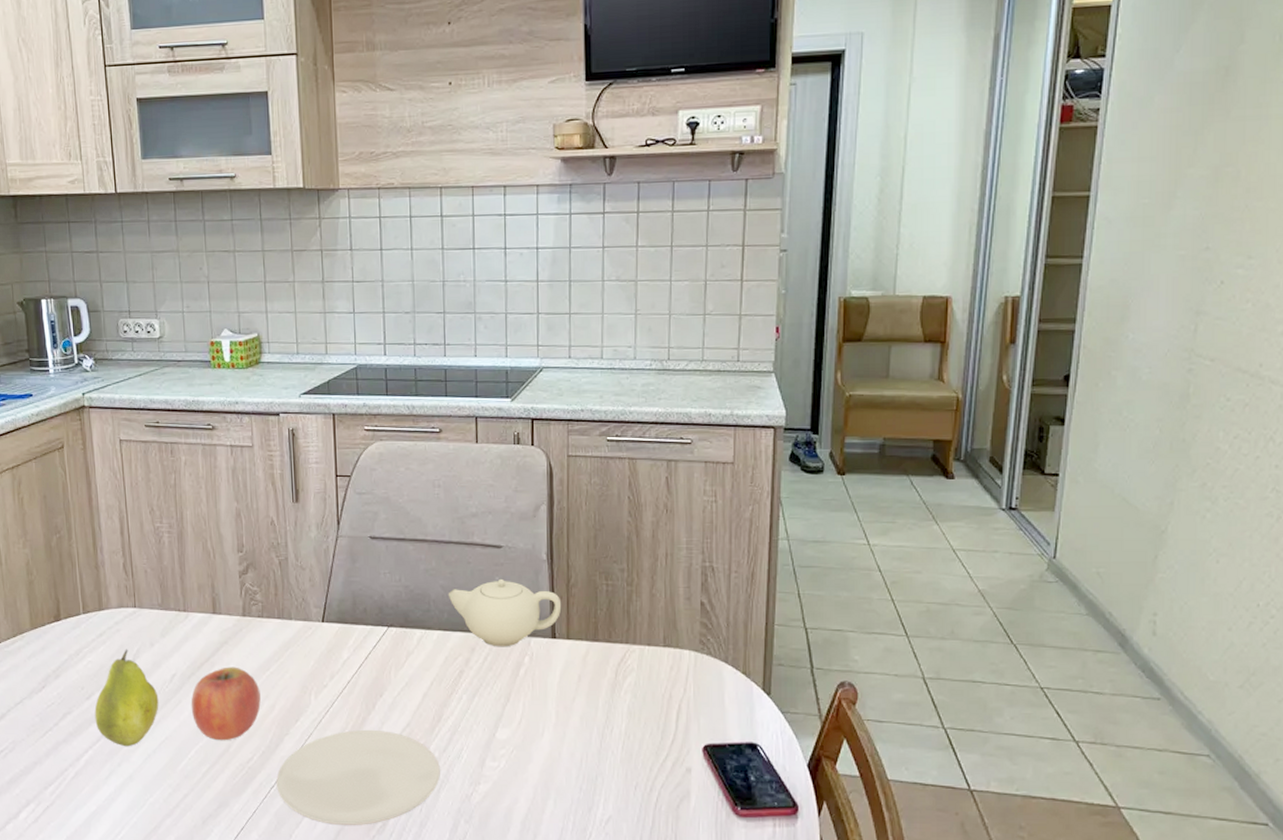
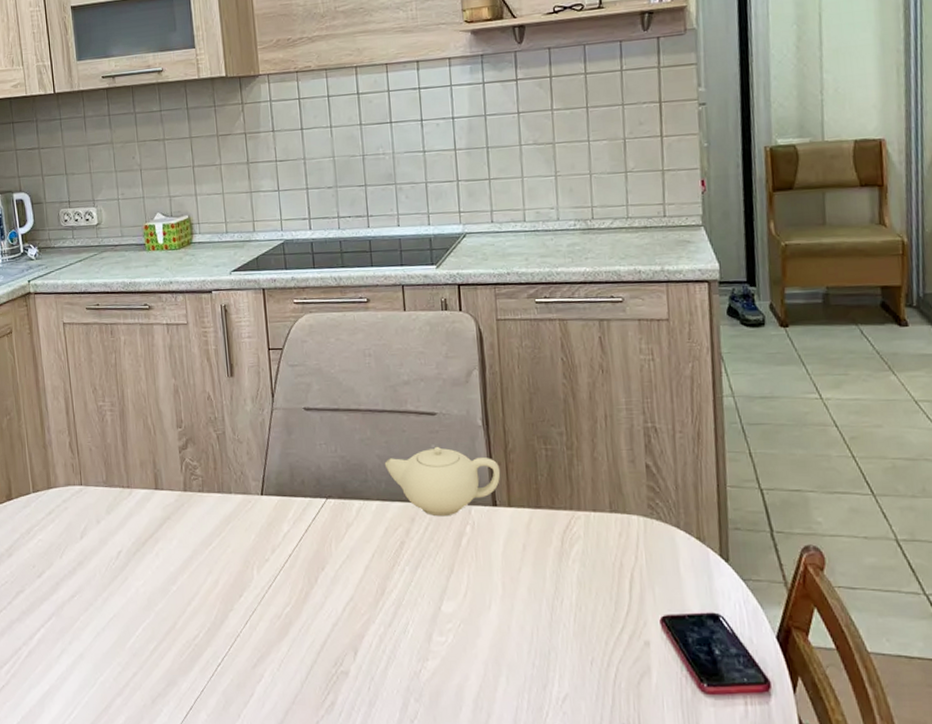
fruit: present [94,649,159,747] -> none [45,526,107,625]
fruit: present [190,667,261,741] -> none [136,542,205,618]
plate: present [276,729,440,826] -> none [223,604,387,705]

